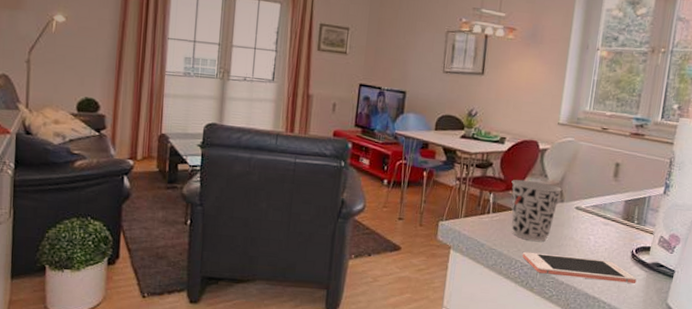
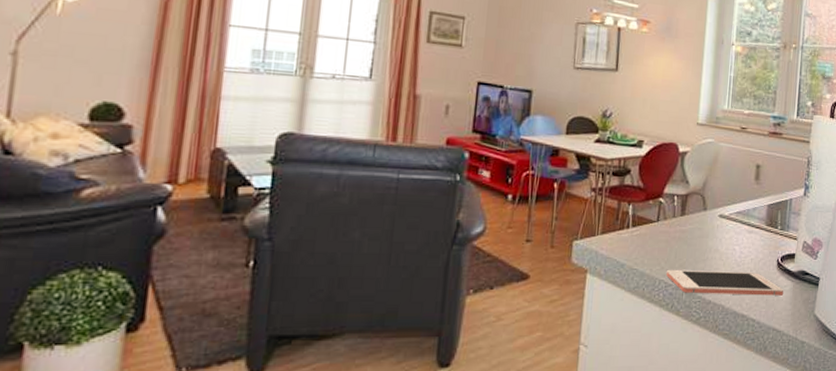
cup: present [511,179,562,241] -> none [651,187,704,256]

